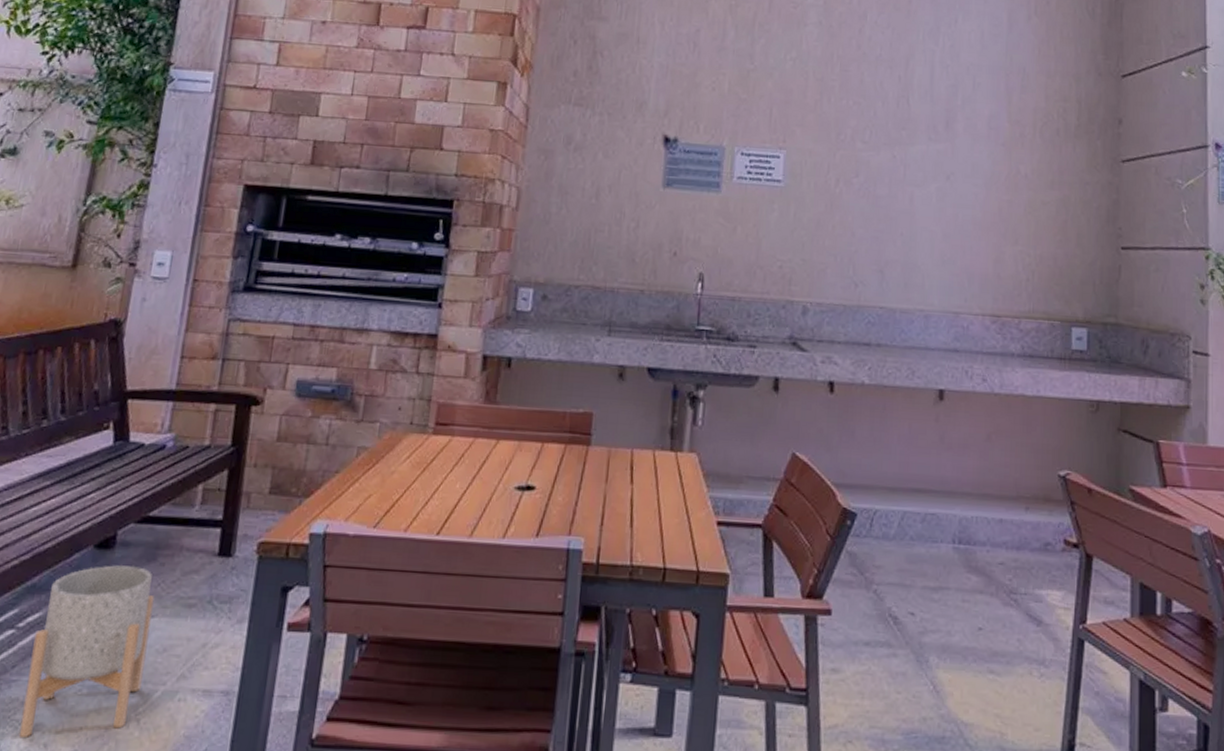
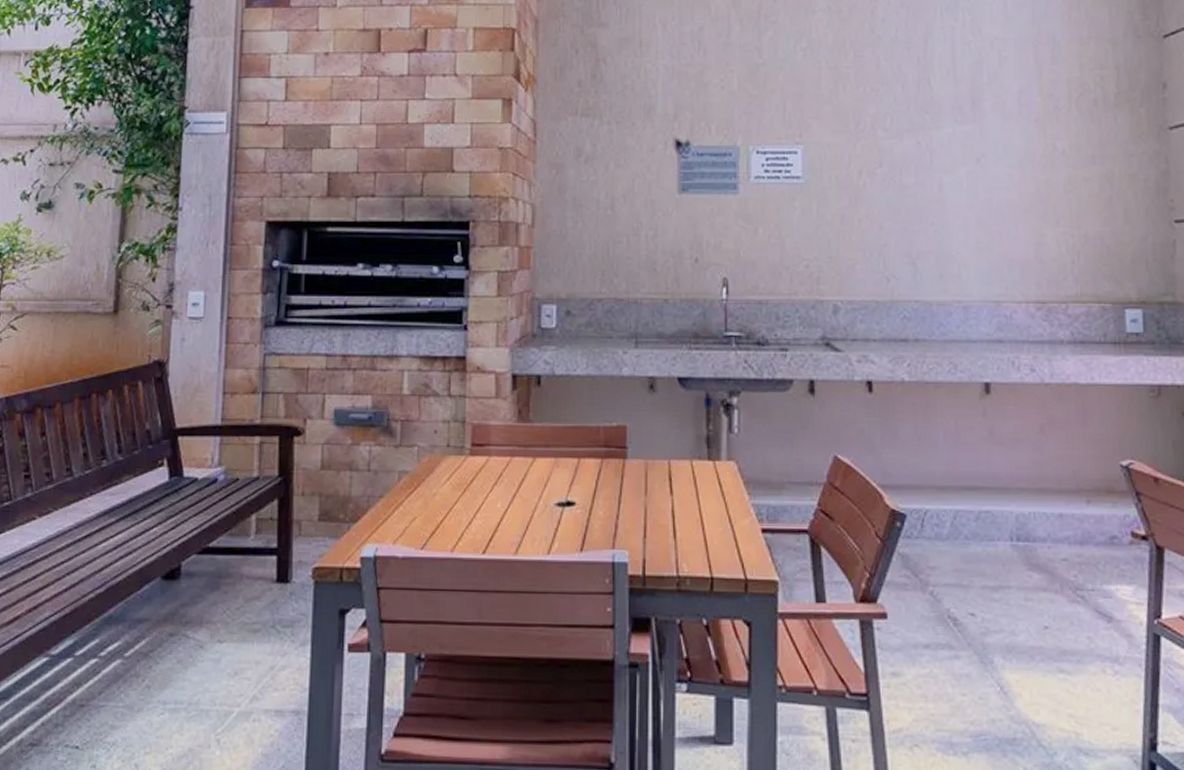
planter: present [18,565,155,737] -> none [111,595,221,758]

